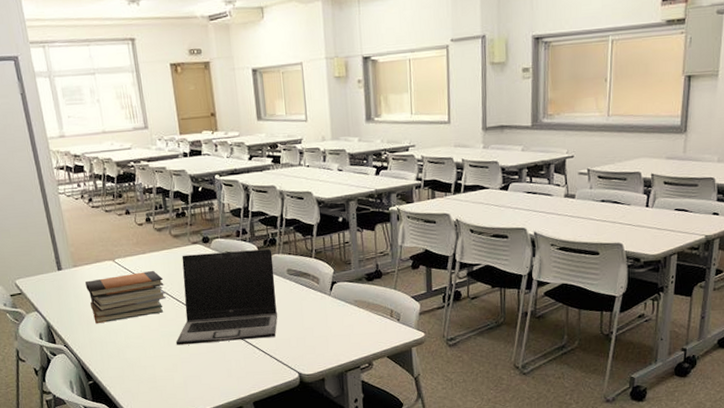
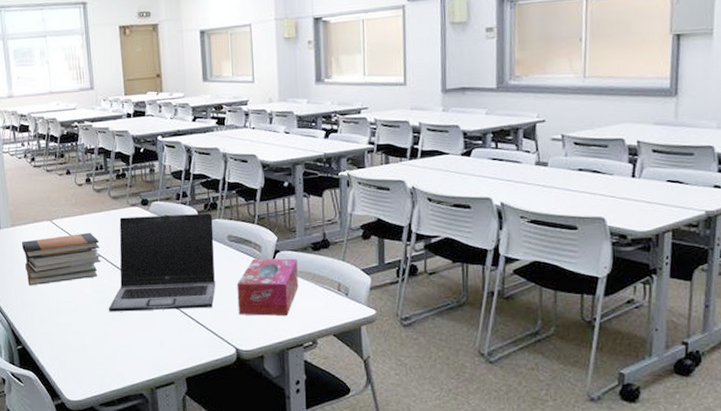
tissue box: none [297,288,355,343] -> present [237,258,299,316]

